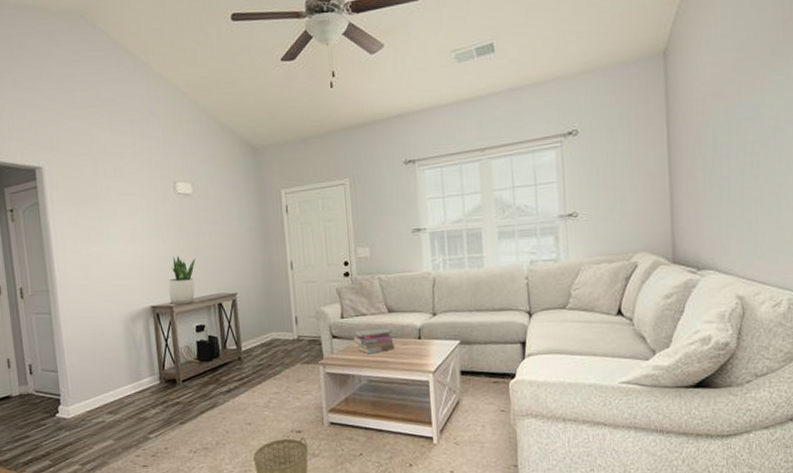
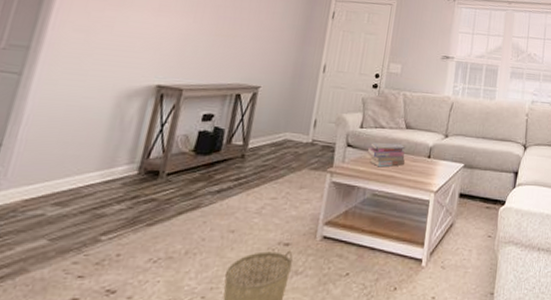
planter: present [168,255,196,305] -> none [181,37,226,90]

